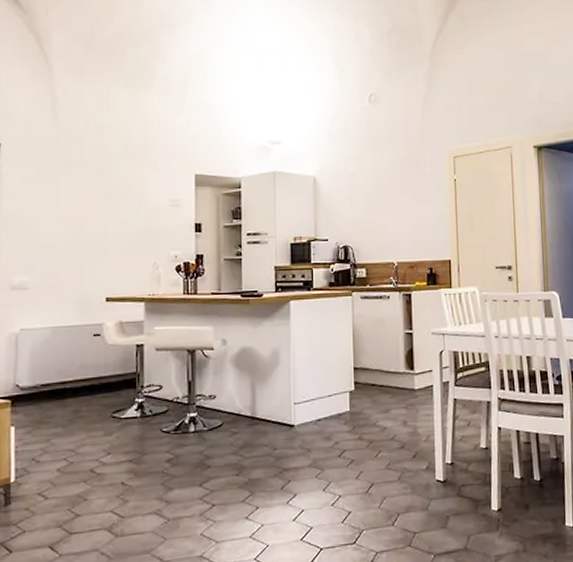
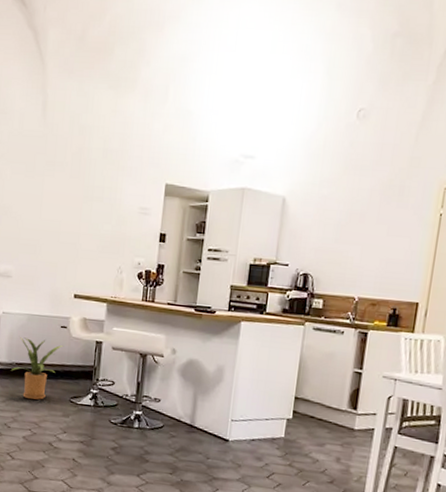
house plant: none [36,353,98,424] -> present [11,337,63,400]

